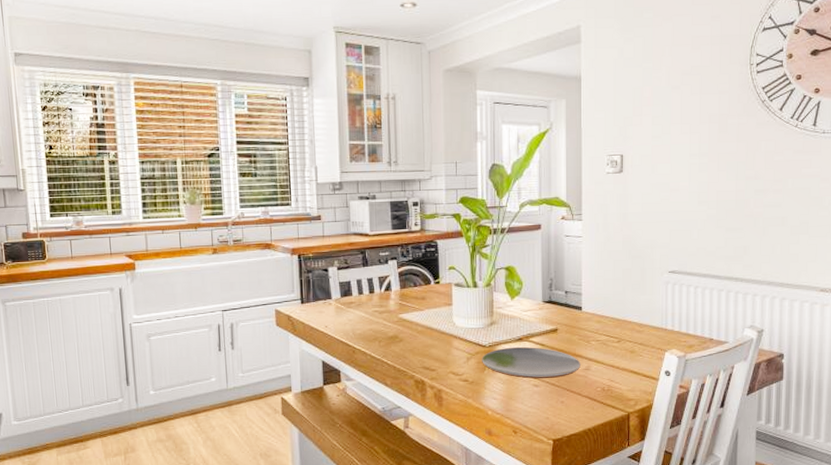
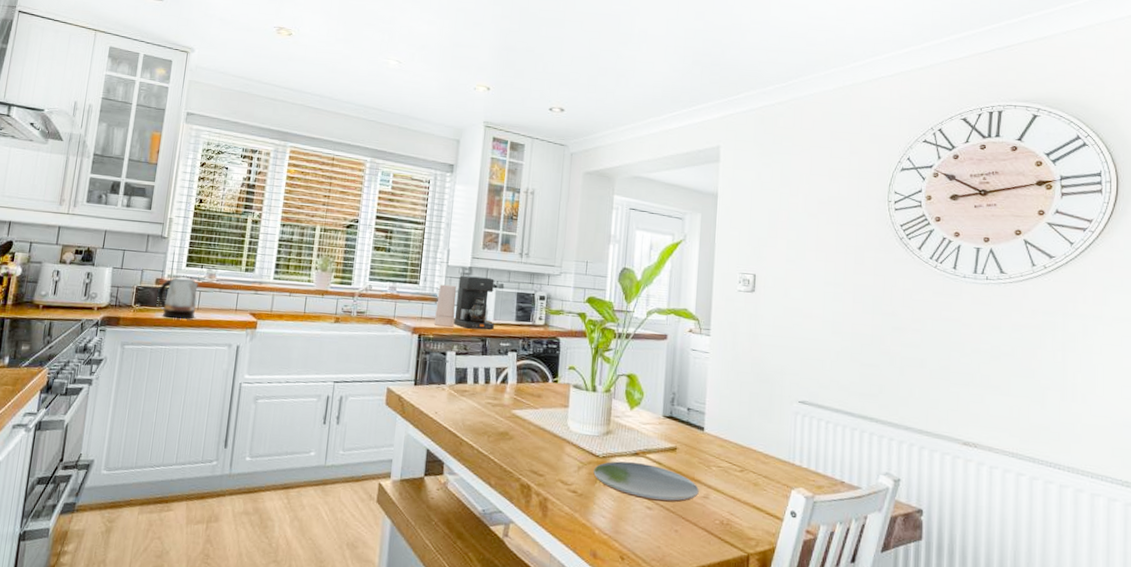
kettle: none [27,227,70,271] -> present [157,276,199,320]
canister: none [311,202,331,245] -> present [434,284,457,328]
coffee maker: none [330,190,371,243] -> present [454,275,495,330]

